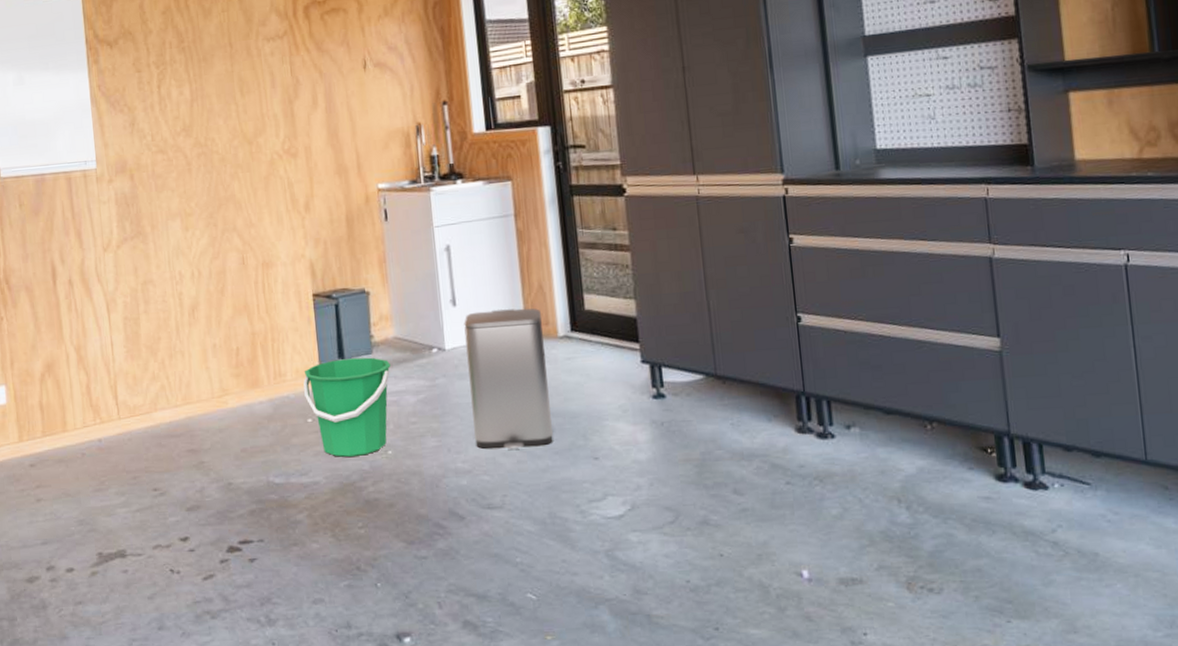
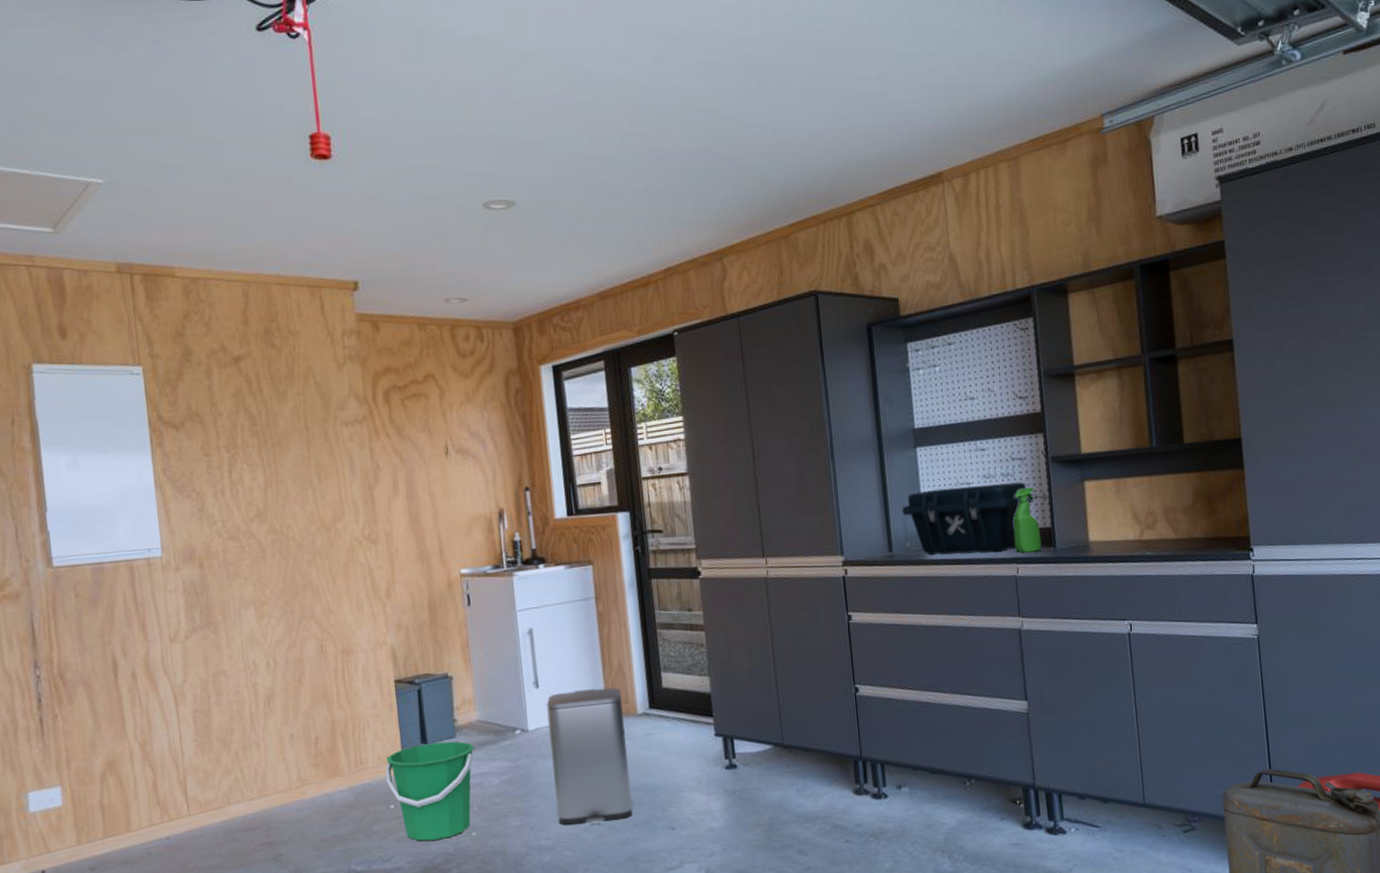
toolbox: none [850,93,1007,174] -> present [902,482,1034,555]
spray bottle: none [982,99,1017,173] -> present [1013,487,1042,553]

